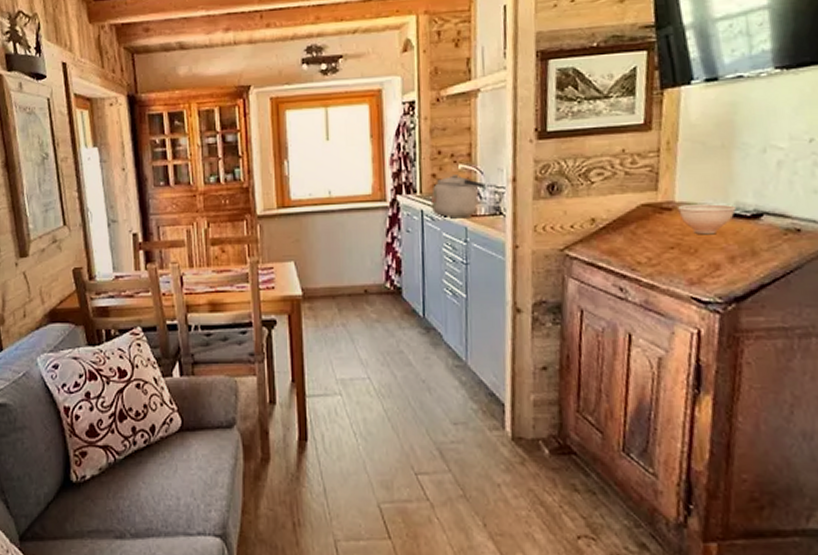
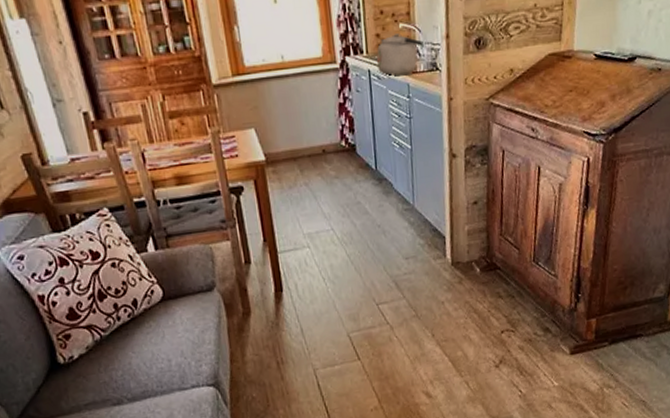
bowl: present [678,204,737,235] -> none [576,50,618,78]

